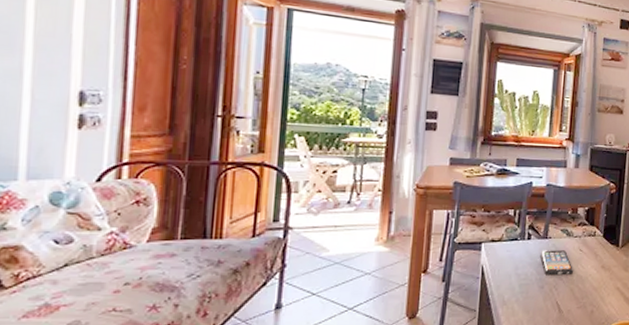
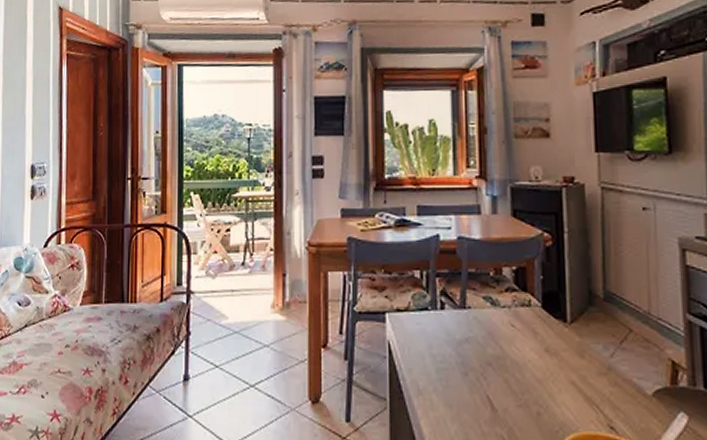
smartphone: present [541,250,574,274] -> none [459,324,507,358]

